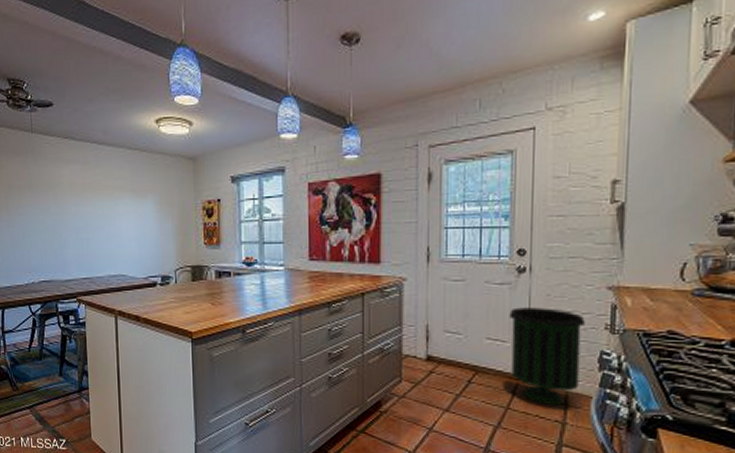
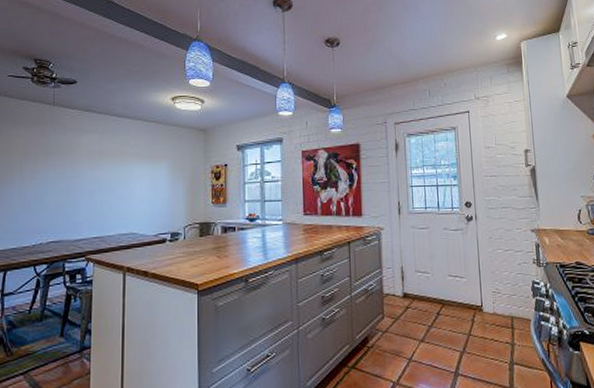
trash can: present [509,307,585,405] -> none [464,248,520,329]

